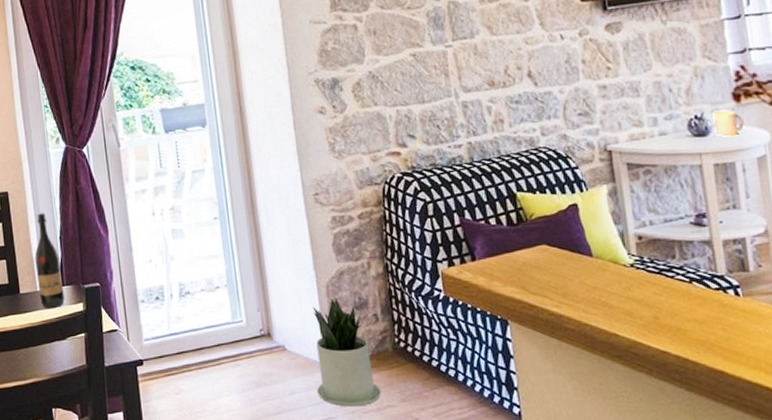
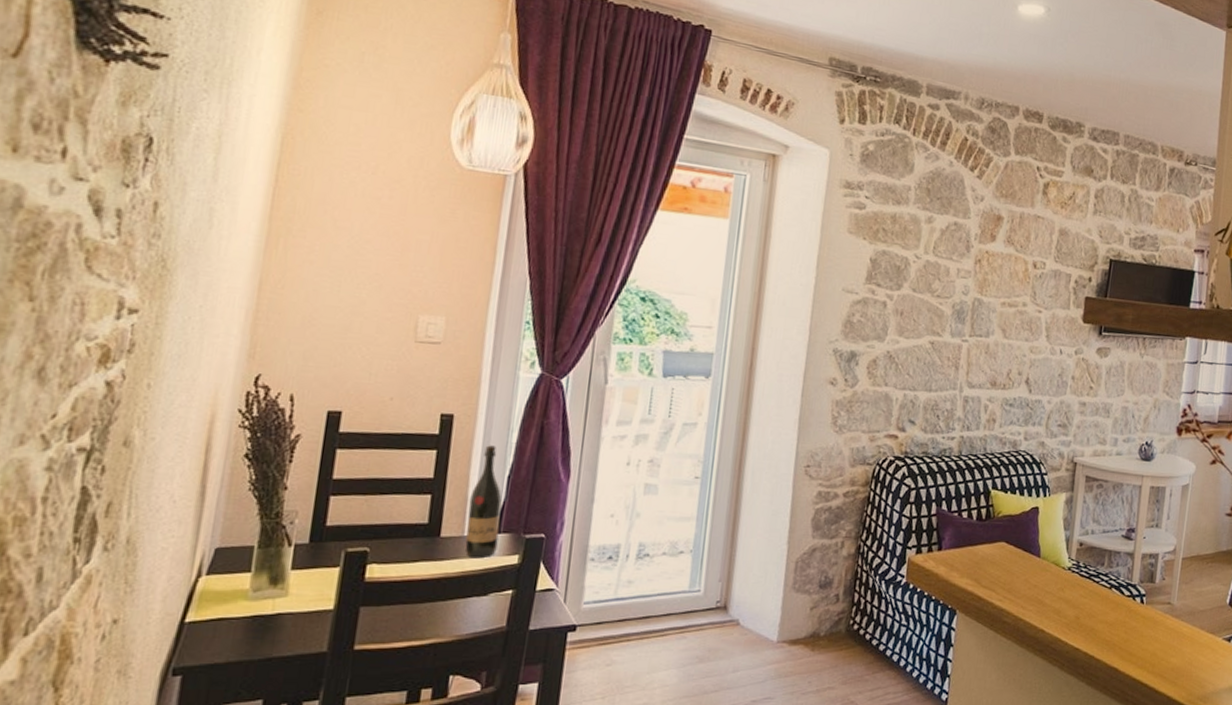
planter: present [312,298,382,407] -> none [760,574,825,687]
cup: present [713,110,745,137] -> none [1157,440,1180,465]

